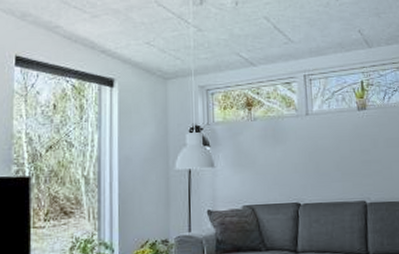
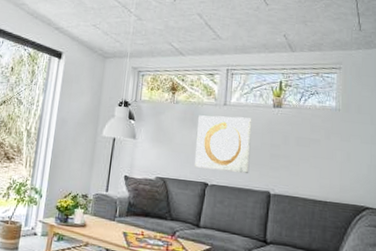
wall art: none [280,125,342,188] -> present [195,115,252,174]

